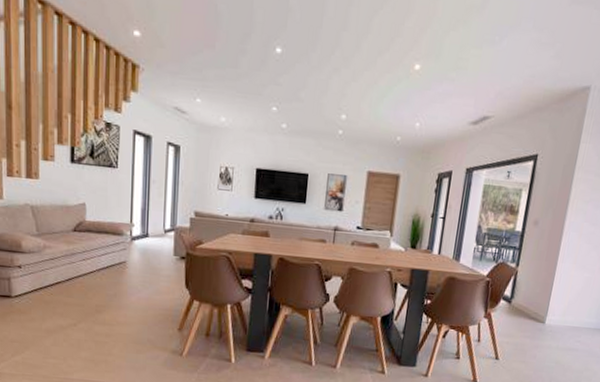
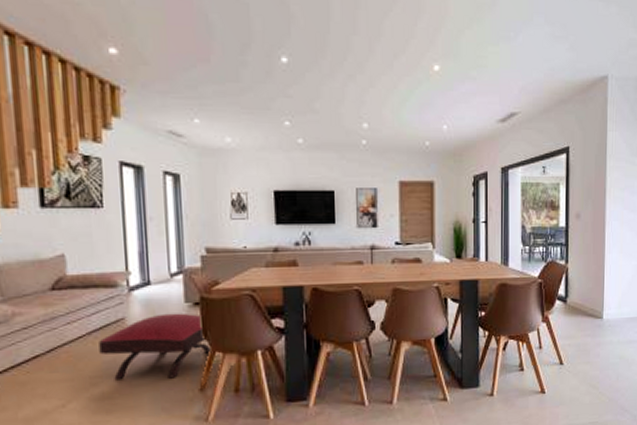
ottoman: none [105,262,191,317] -> present [99,313,212,379]

